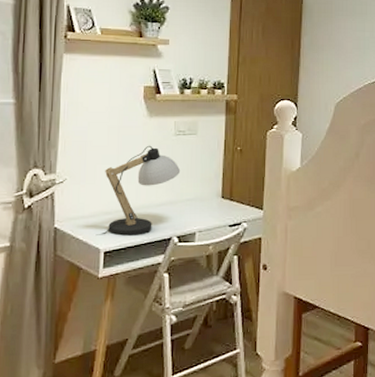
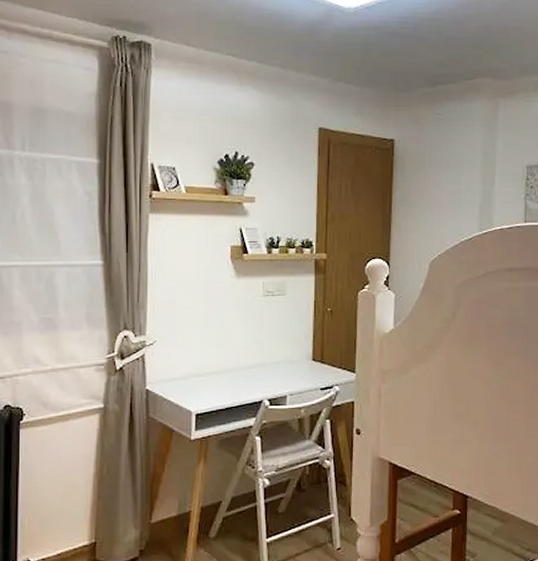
desk lamp: present [95,145,181,237] -> none [186,306,270,399]

